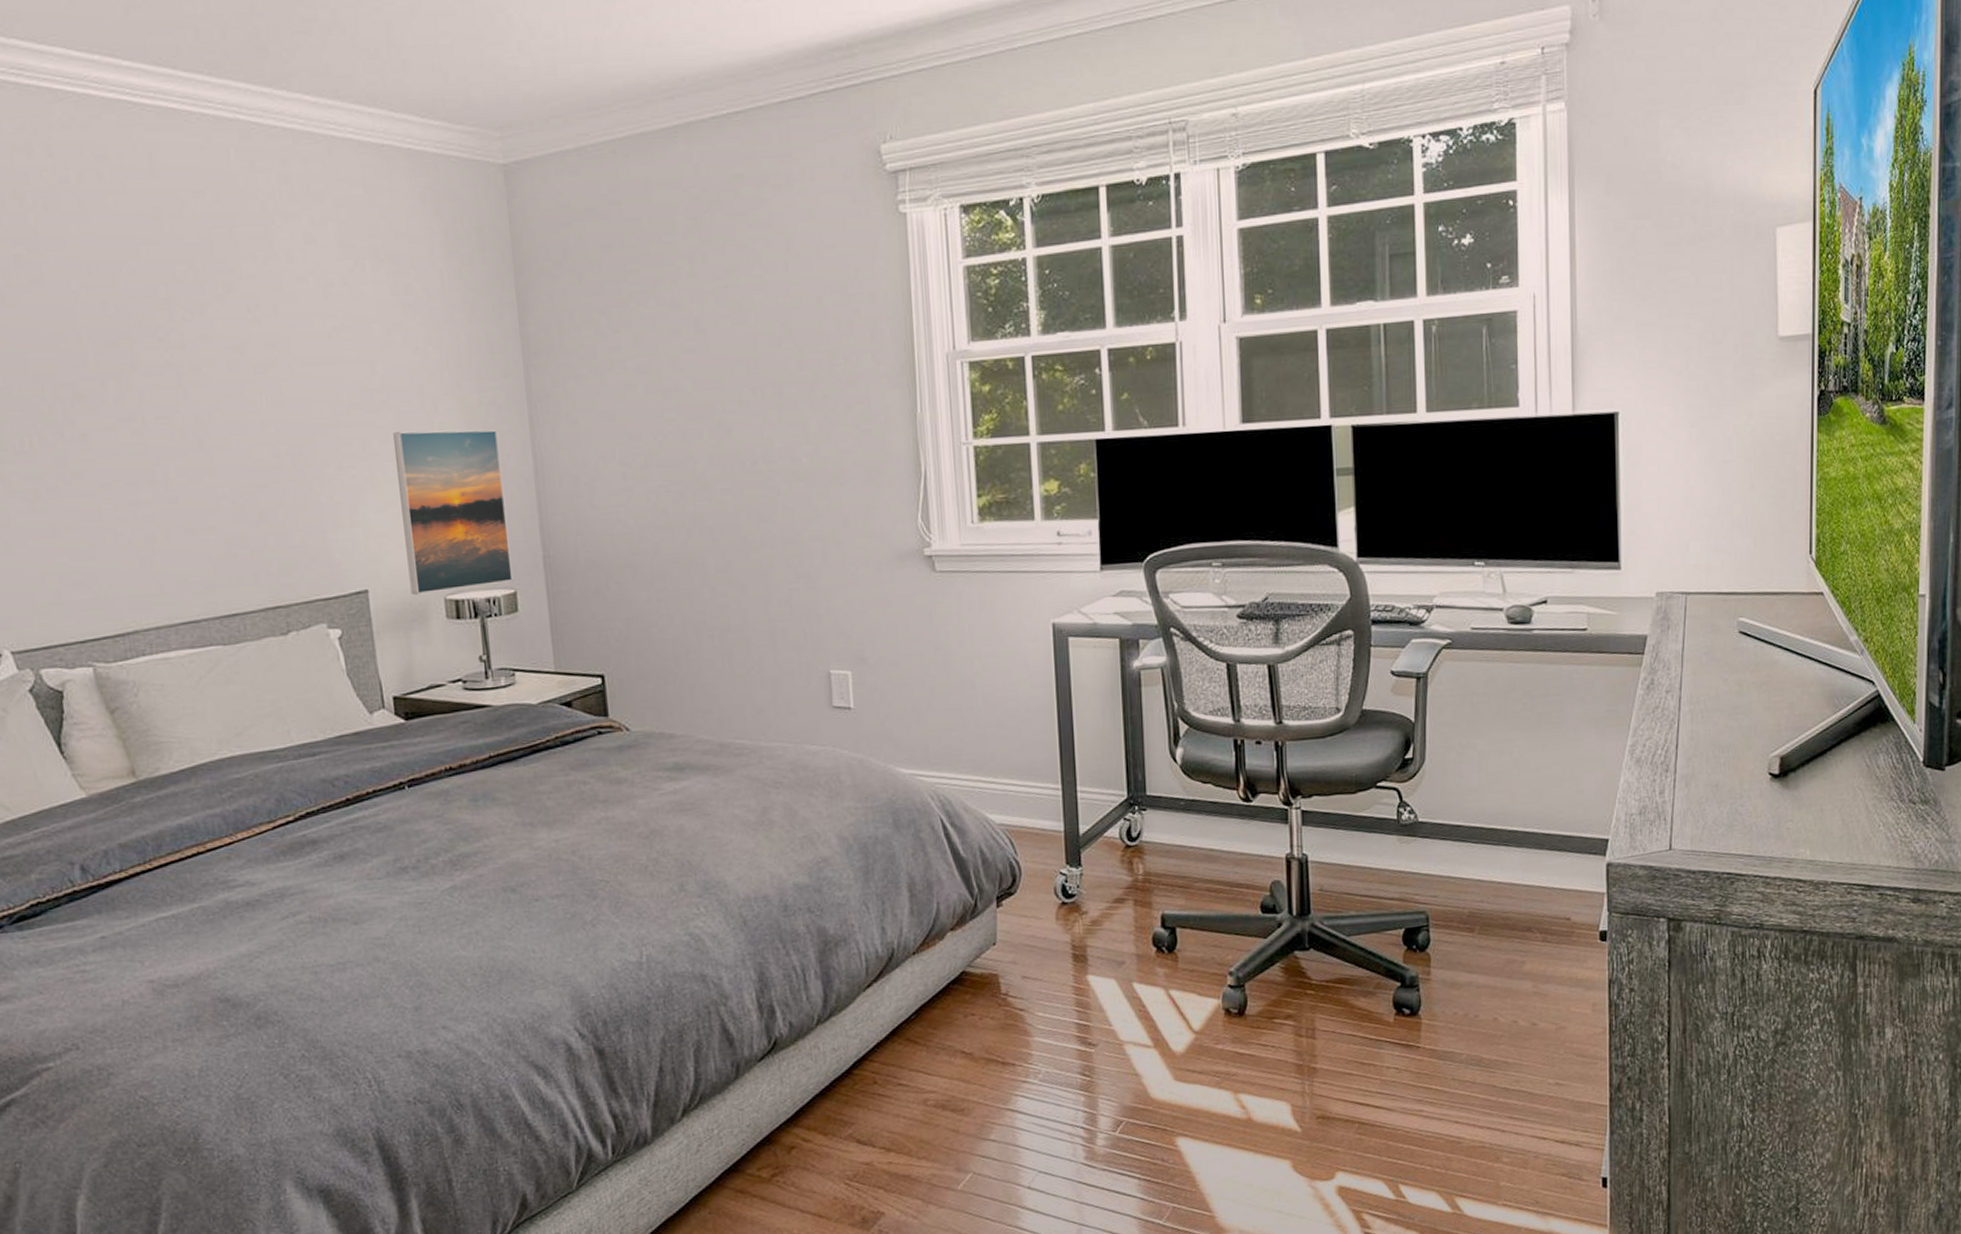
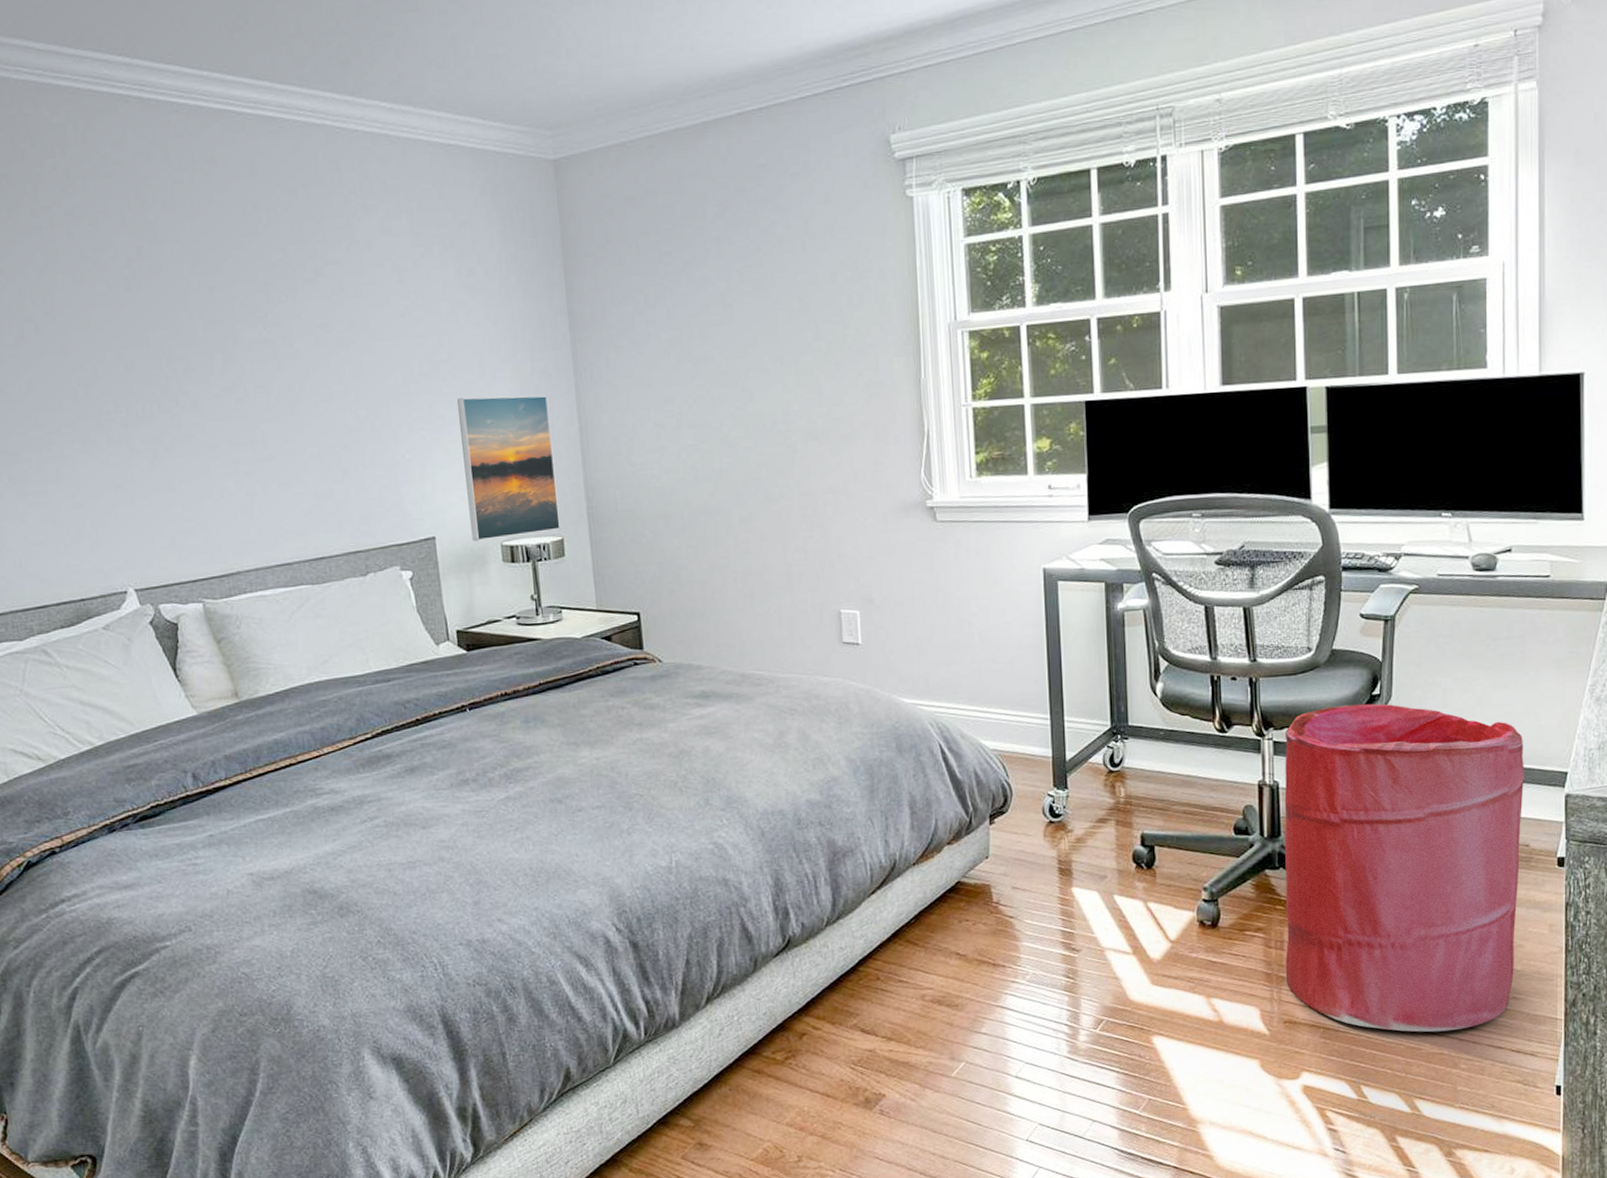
laundry hamper: none [1314,768,1564,1124] -> present [1284,703,1524,1032]

